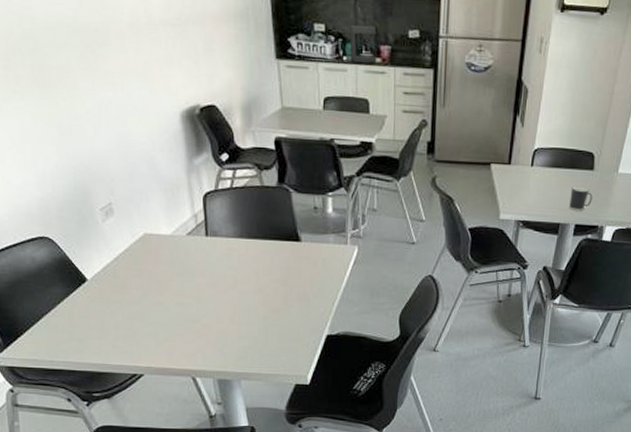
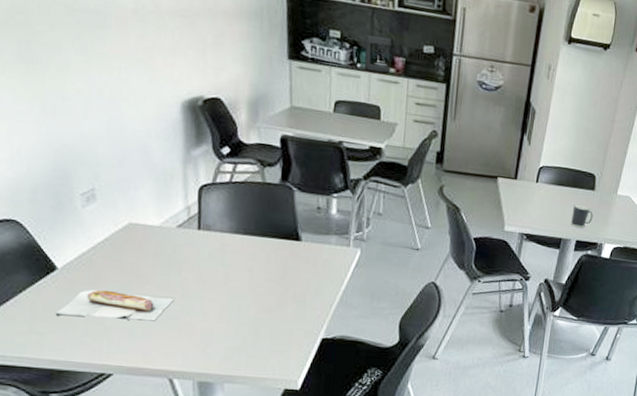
sandwich: none [90,297,190,325] -> present [55,289,174,321]

